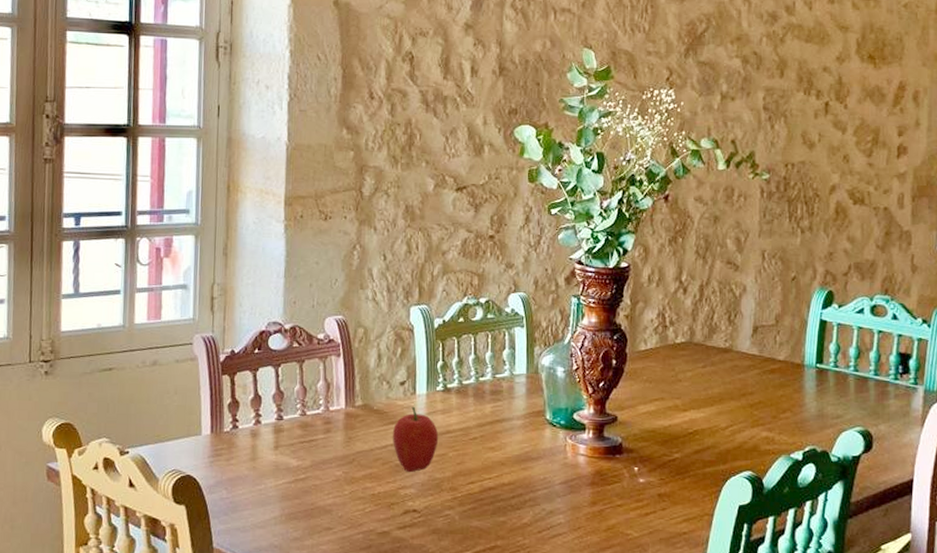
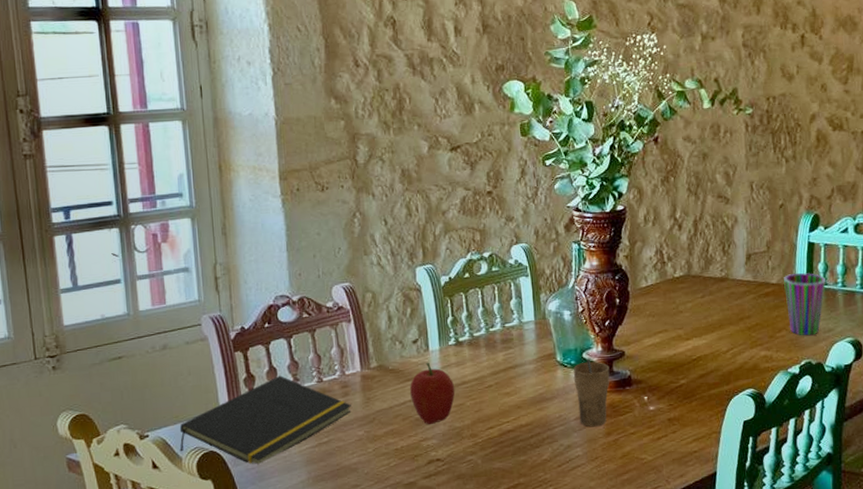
notepad: none [157,404,332,494] -> present [179,376,352,464]
cup: none [563,420,600,494] -> present [574,359,610,427]
cup: none [792,352,837,420] -> present [784,273,826,336]

